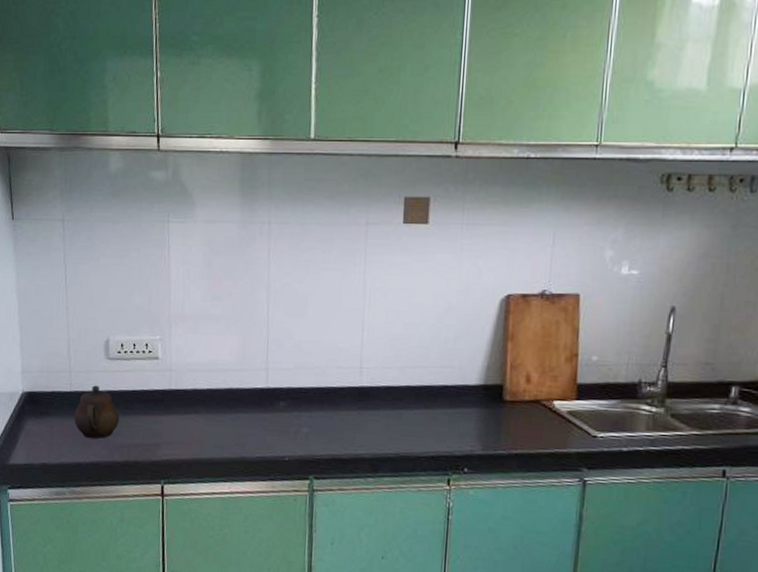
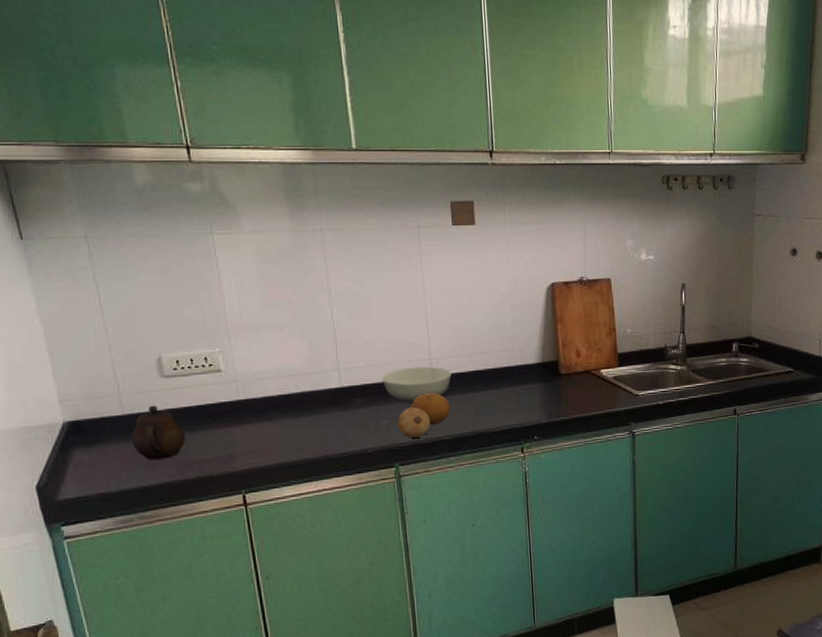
bowl: none [308,374,381,415] -> present [382,366,452,405]
onion: none [318,418,353,453] -> present [397,407,431,439]
fruit: none [334,405,375,440] -> present [411,393,450,425]

